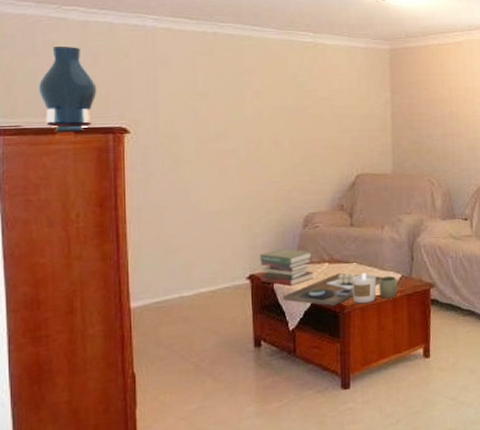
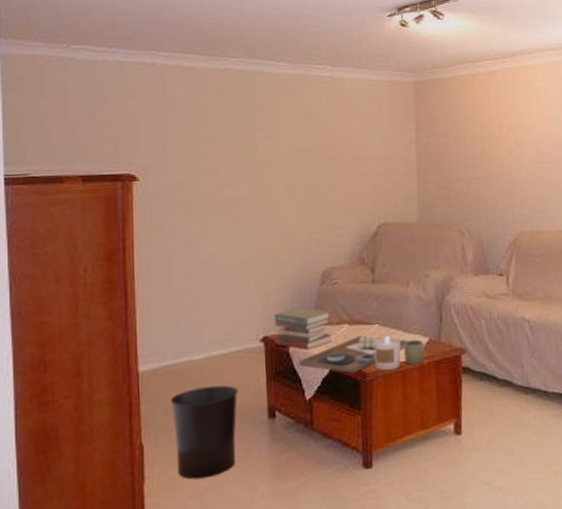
vase: present [38,46,97,133] -> none [46,87,105,181]
waste bin: none [162,318,227,403] -> present [171,385,239,479]

